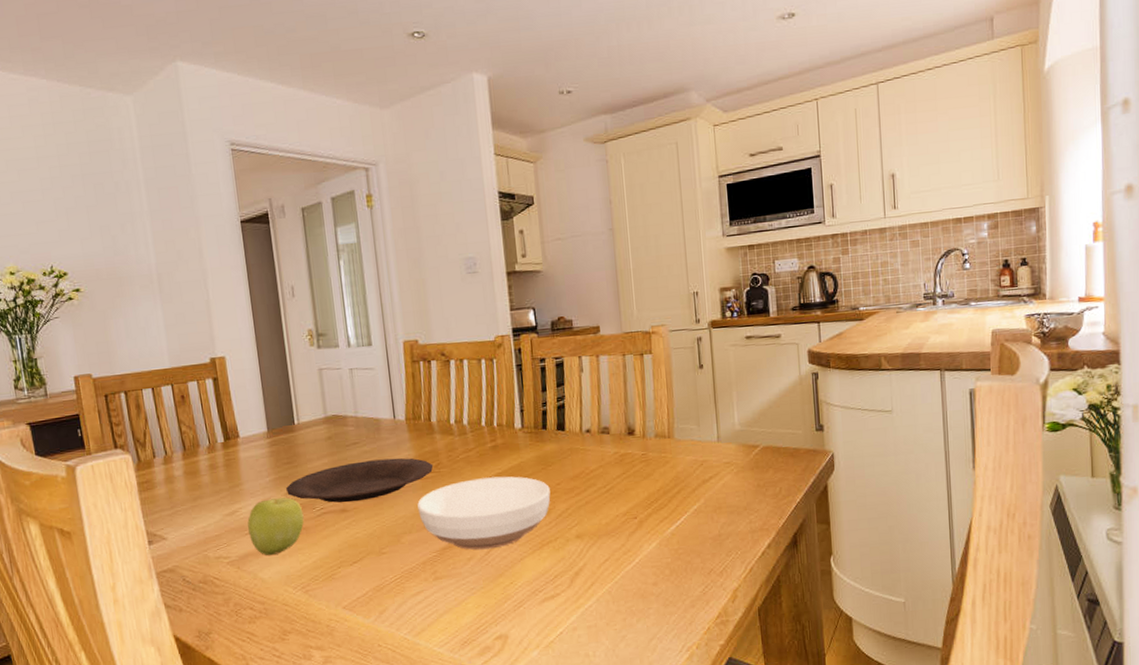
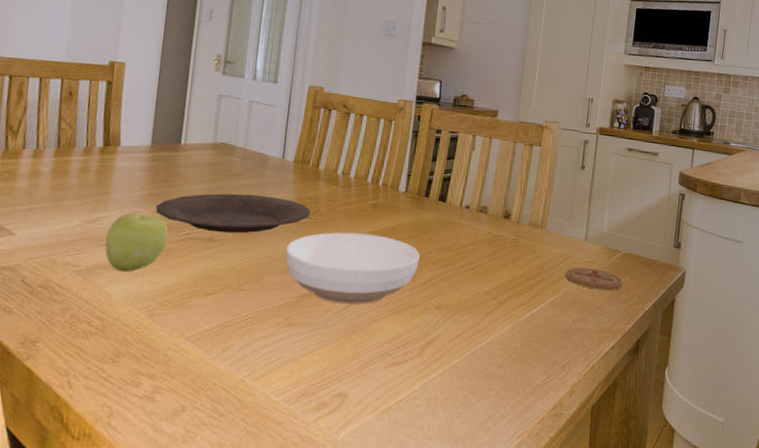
coaster: none [704,468,767,490] -> present [565,267,623,291]

